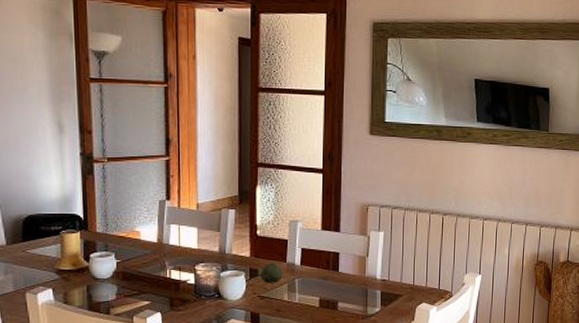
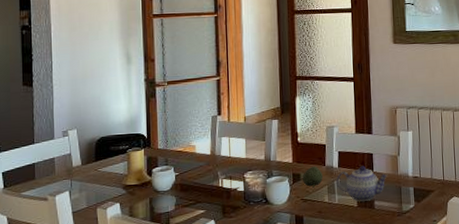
teapot: none [298,265,353,302] -> present [336,166,387,202]

